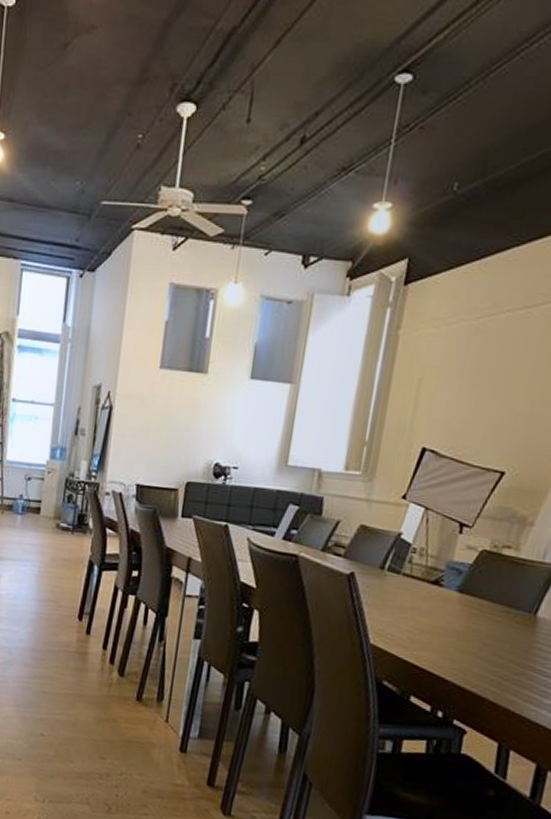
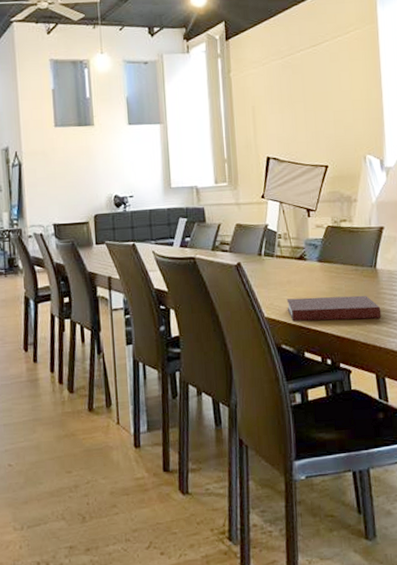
notebook: none [401,628,529,678] -> present [286,295,382,322]

